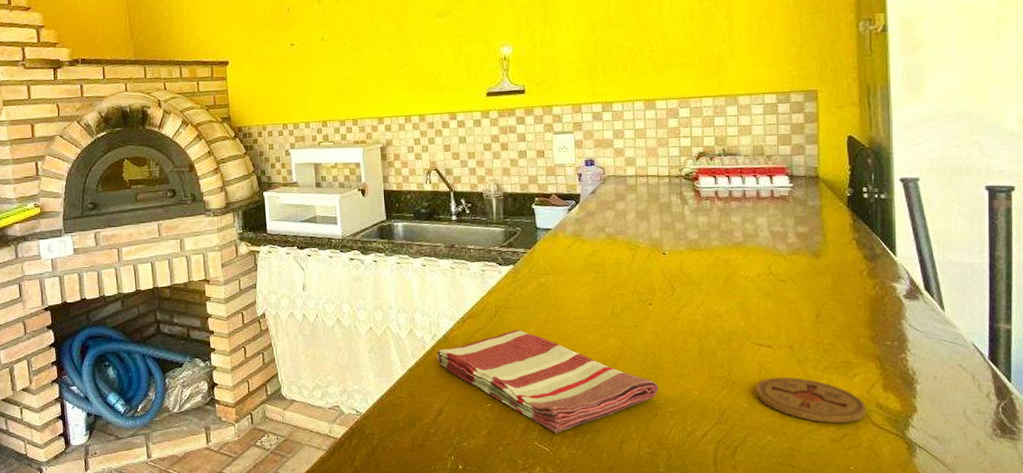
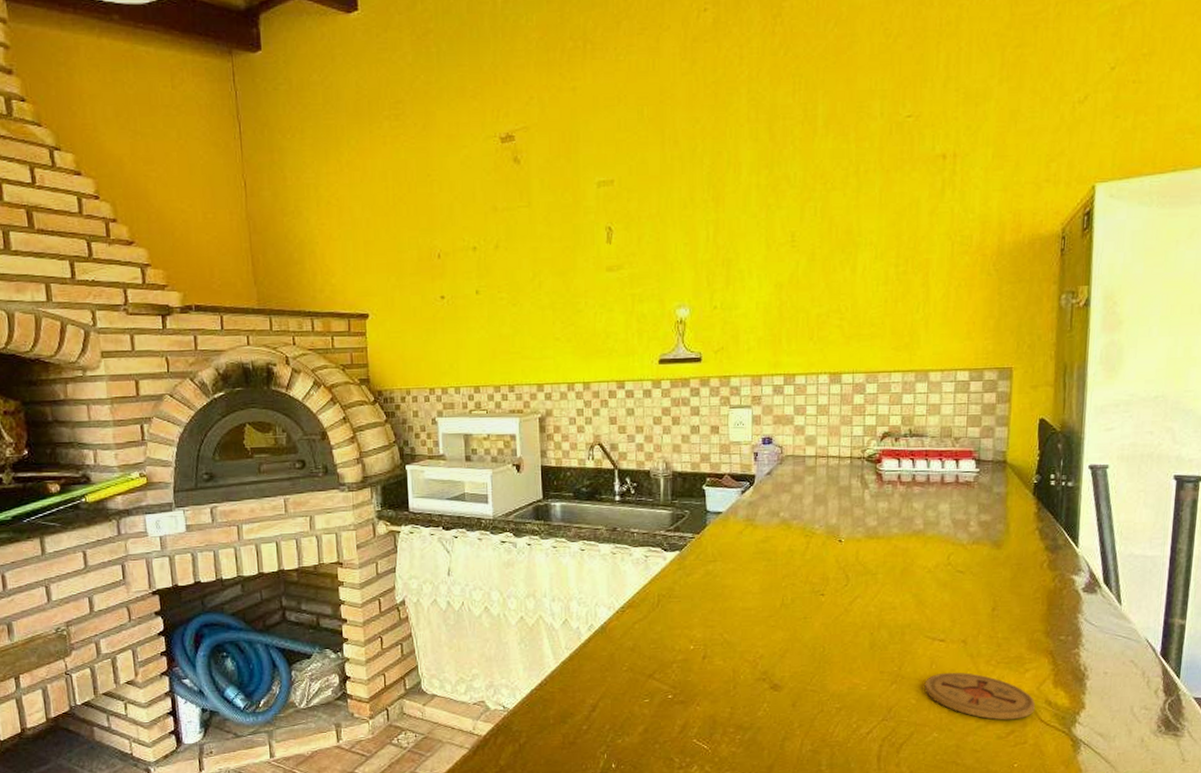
dish towel: present [436,329,659,434] -> none [592,620,826,731]

